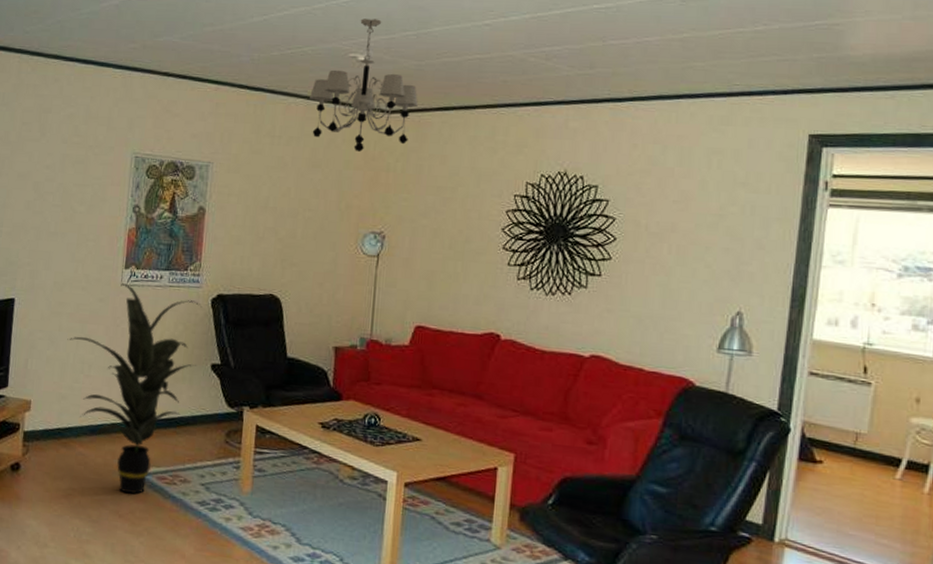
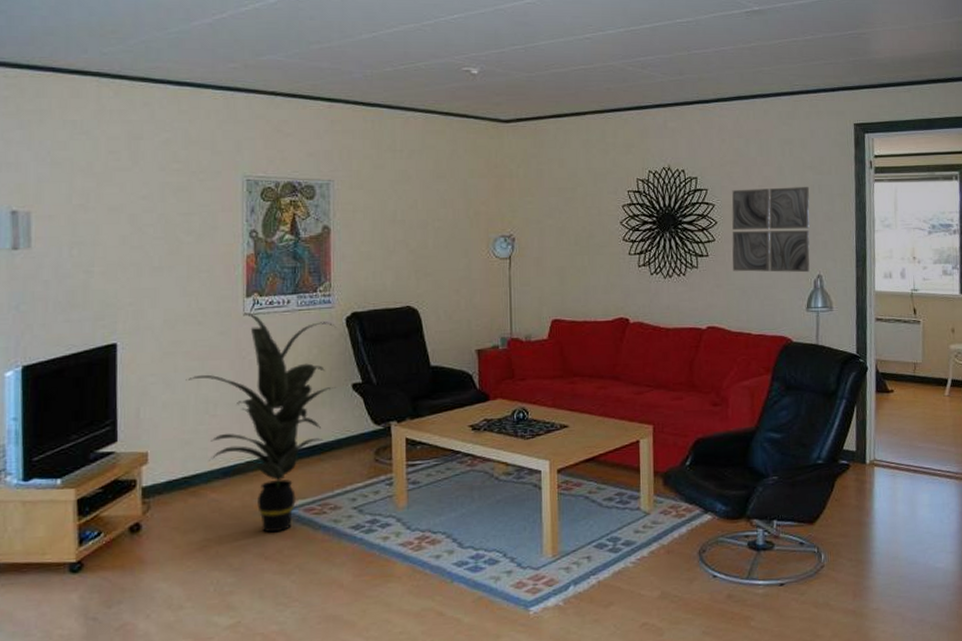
chandelier: present [310,18,418,153] -> none [428,34,533,161]
wall art: none [628,203,739,308] -> present [732,187,810,273]

